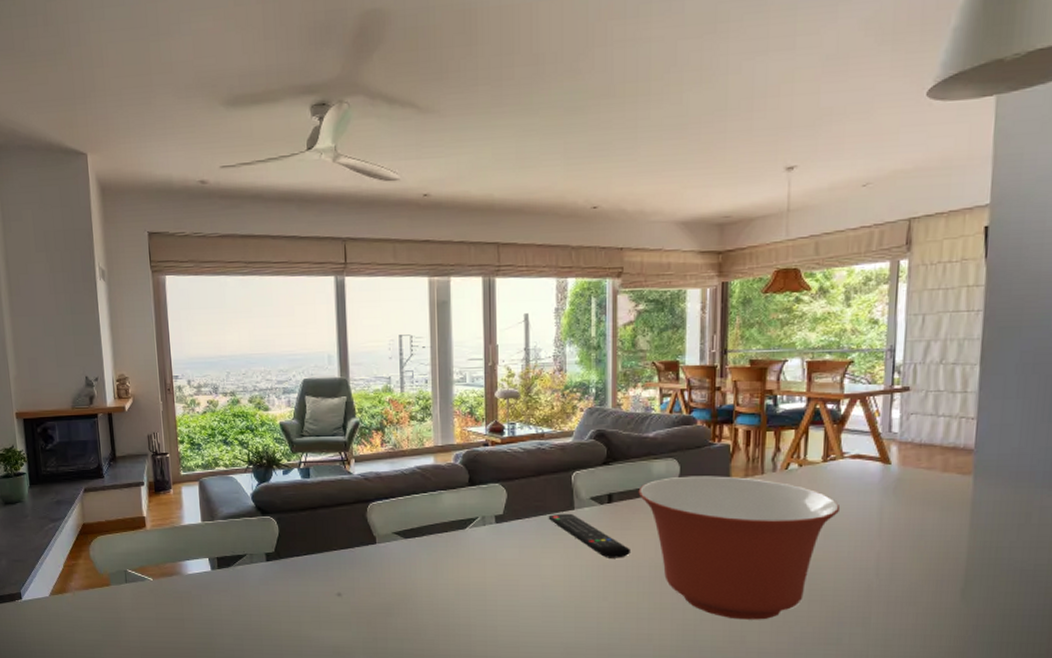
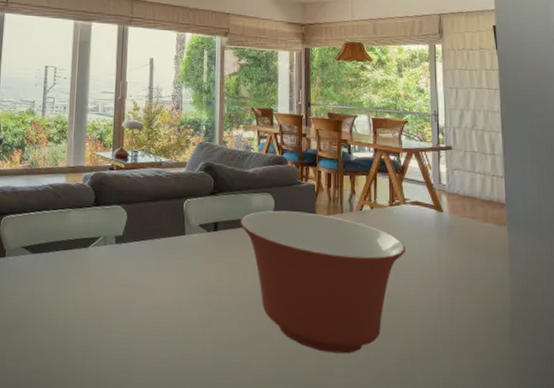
remote control: present [548,513,630,558] -> none [162,238,232,285]

